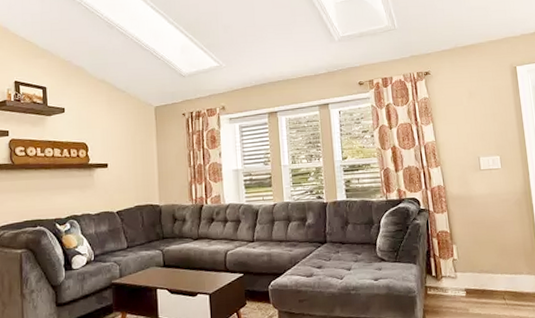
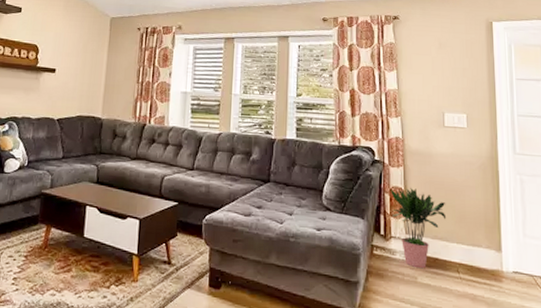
potted plant: none [437,229,490,301] -> present [390,187,447,269]

